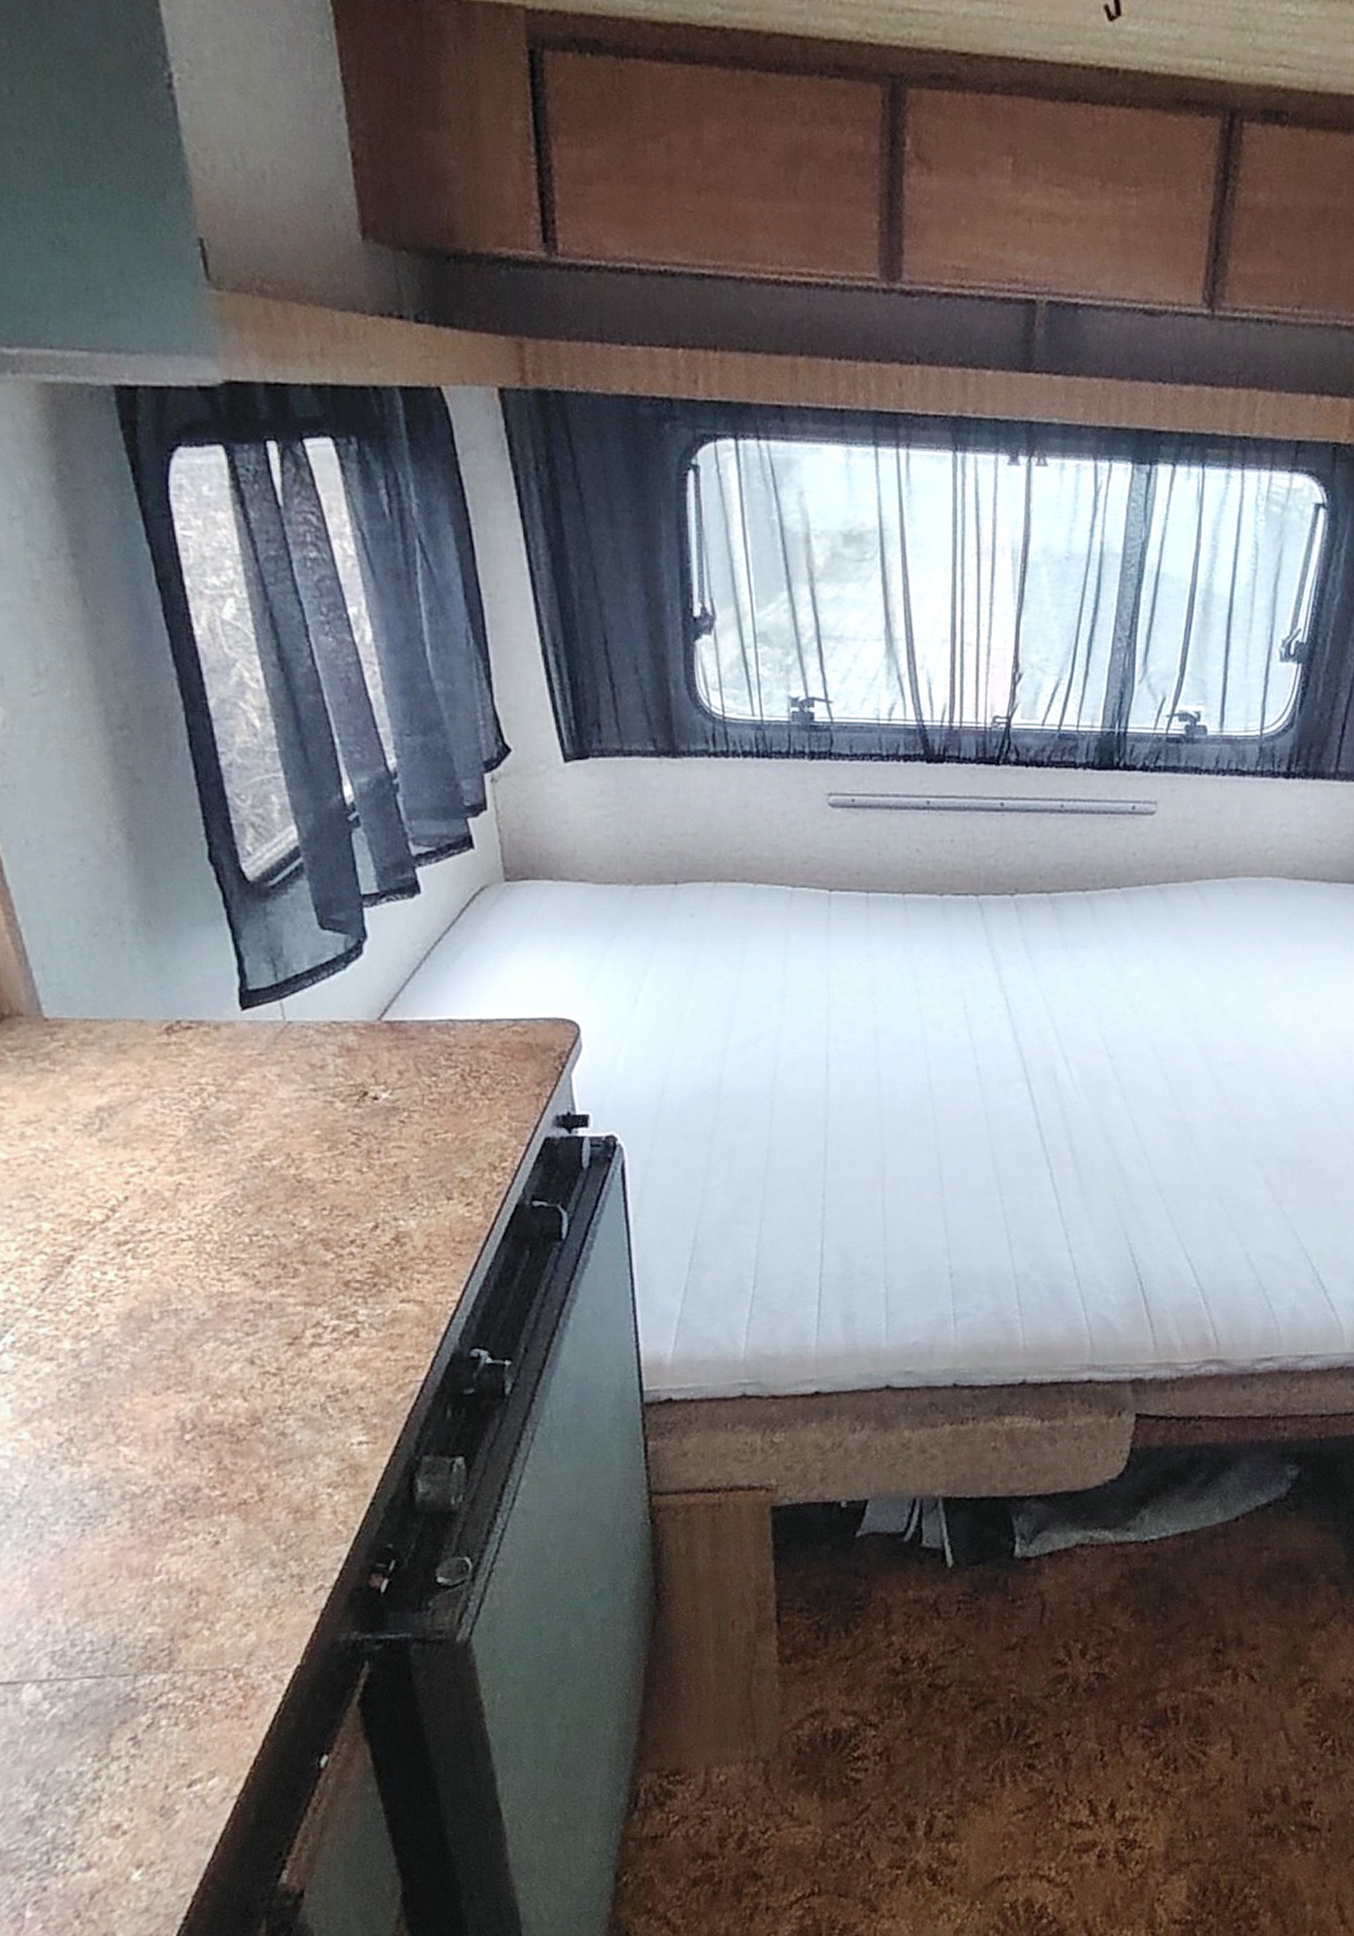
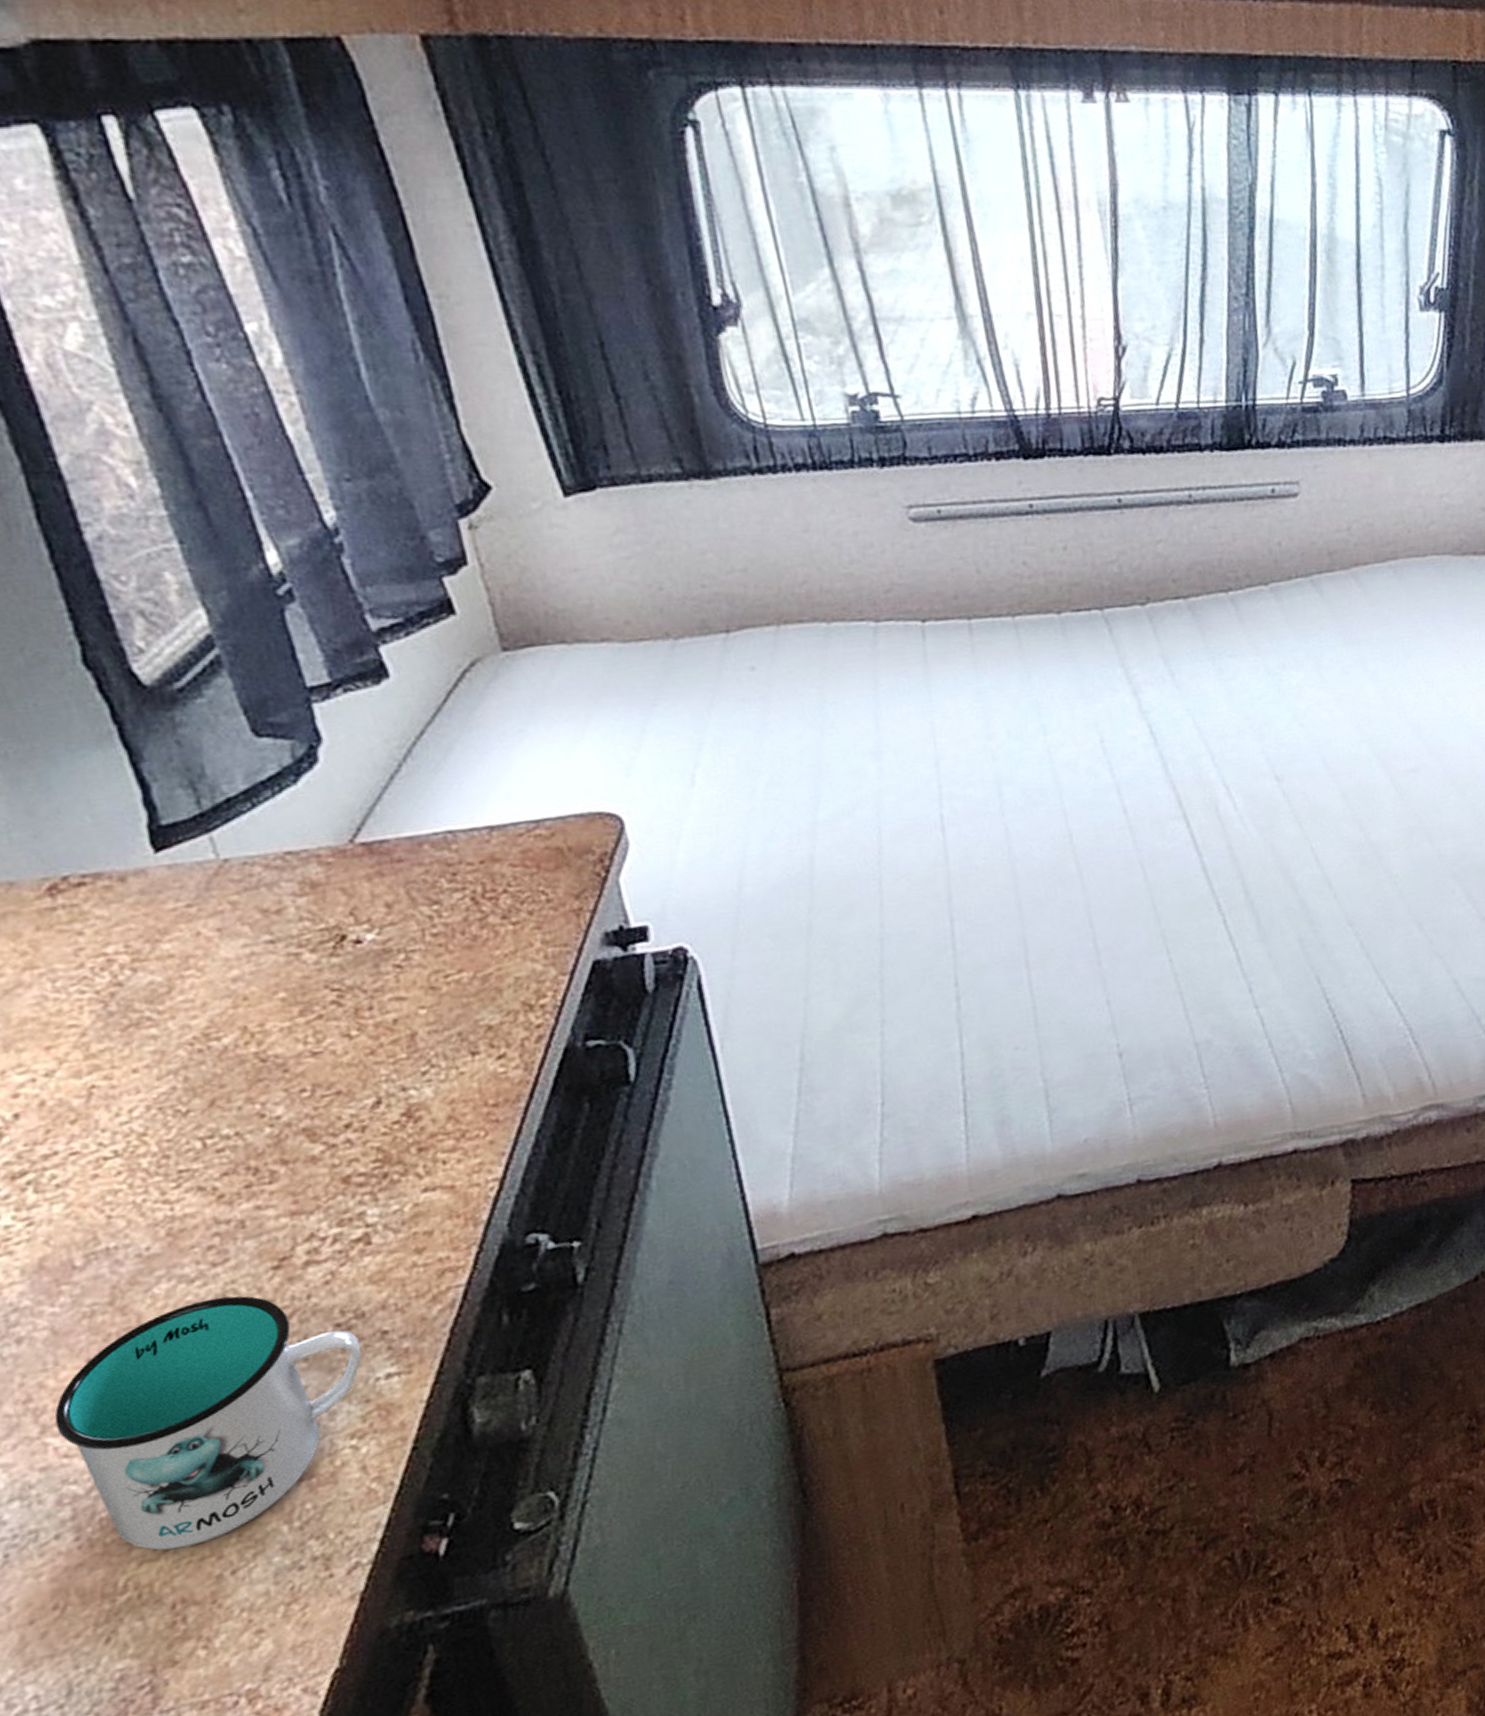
mug: none [127,1360,343,1549] -> present [54,1295,362,1551]

